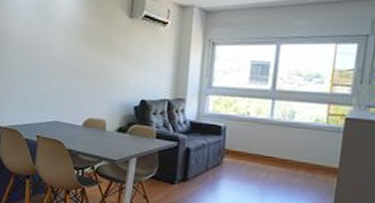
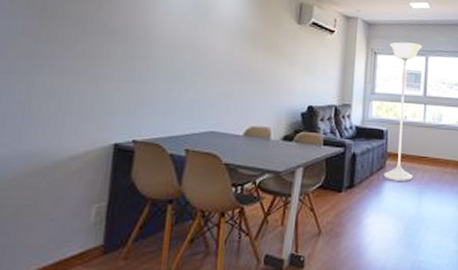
floor lamp: none [220,29,273,181] -> present [383,42,423,181]

